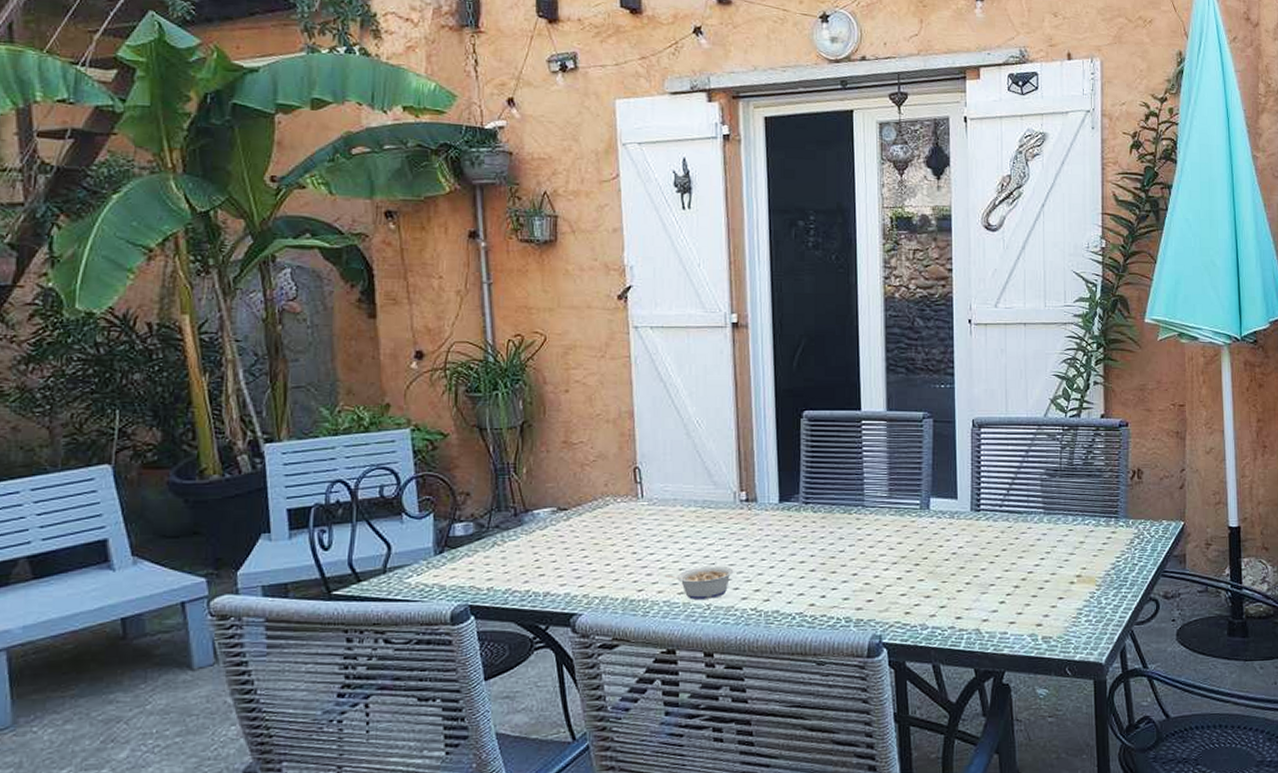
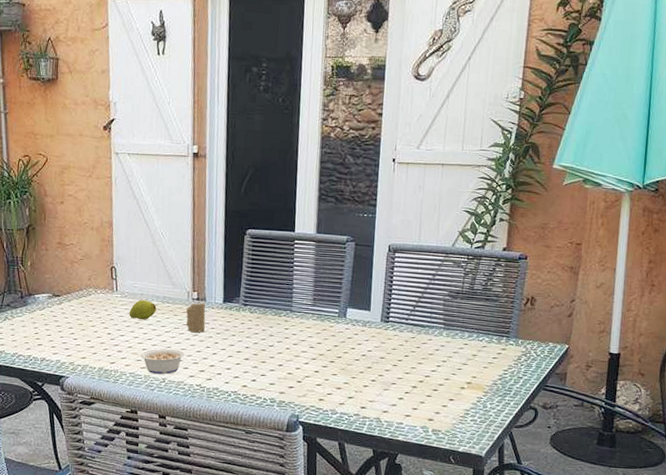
fruit: none [659,506,695,531] -> present [129,300,156,320]
candle: none [732,503,758,542] -> present [185,301,206,333]

